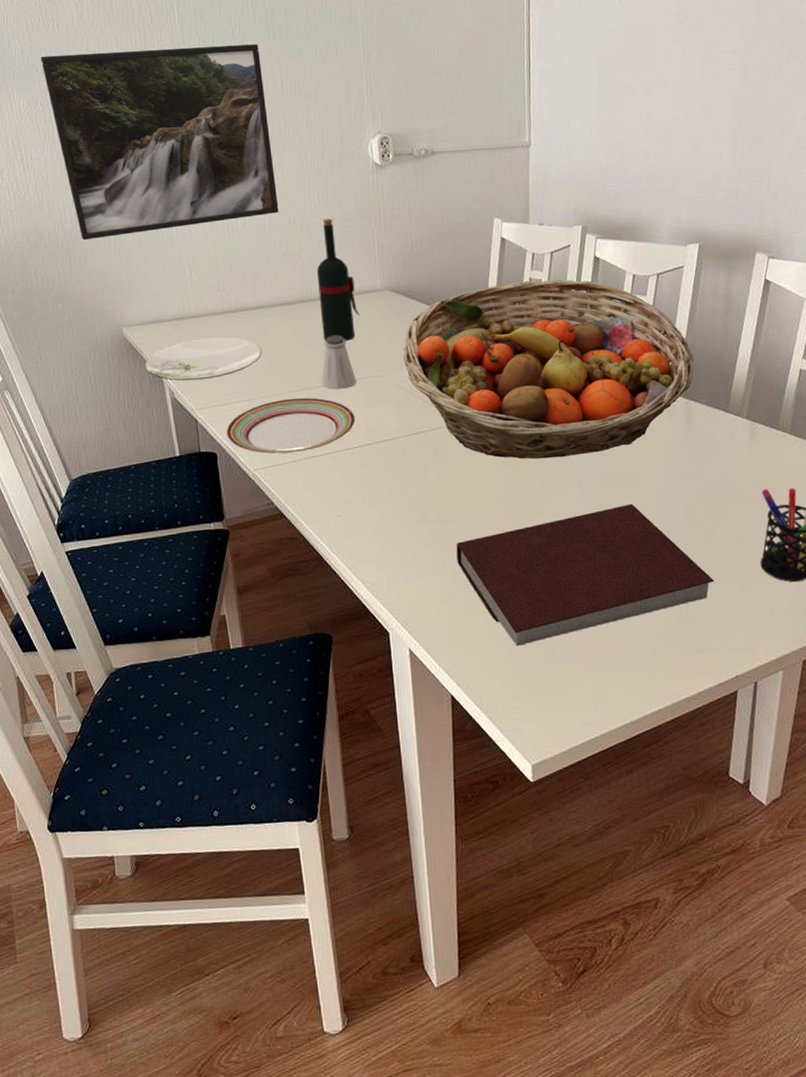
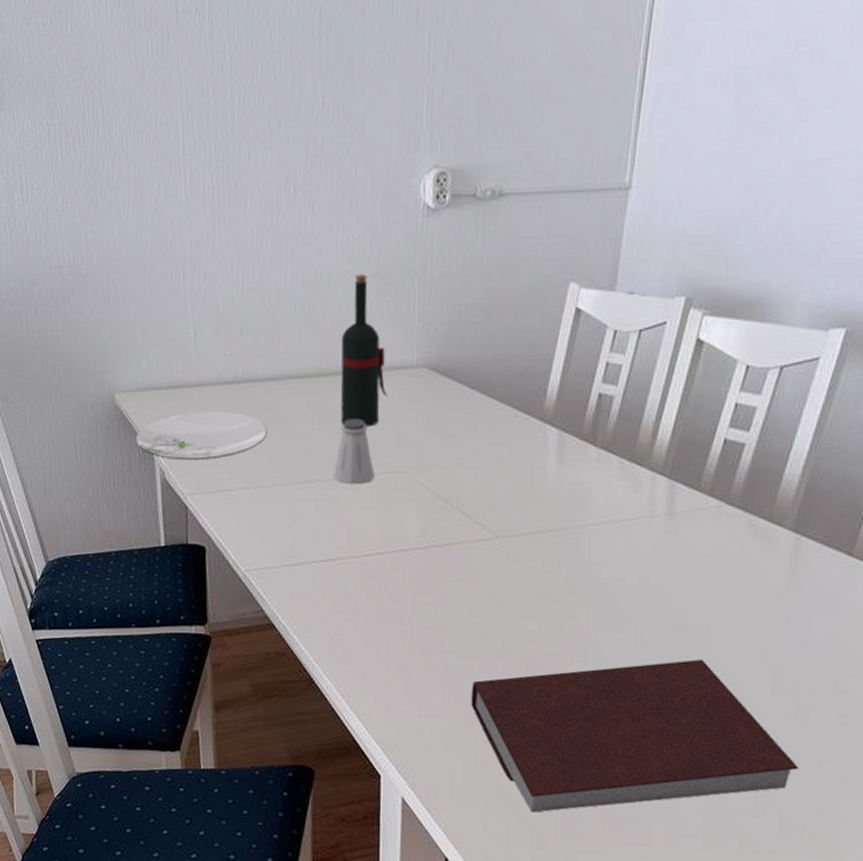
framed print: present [40,44,279,241] -> none [49,50,305,289]
plate: present [226,397,356,454] -> none [218,490,368,555]
fruit basket: present [403,279,694,459] -> none [435,365,815,593]

